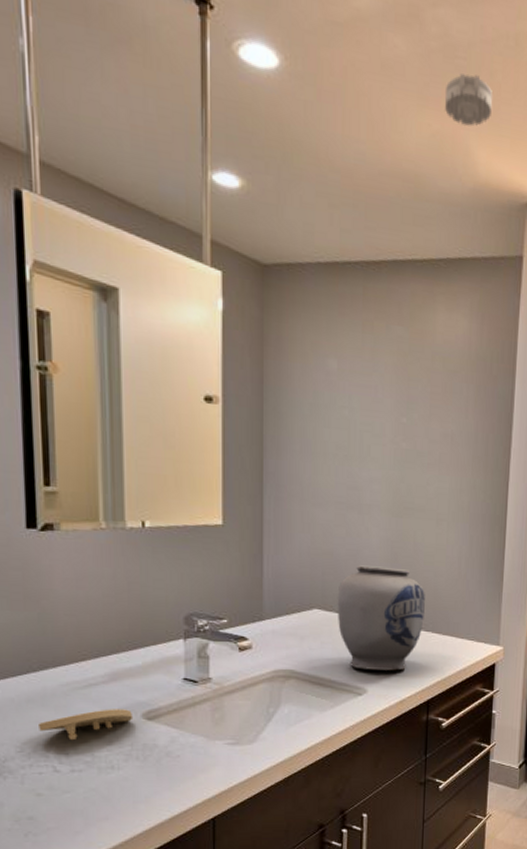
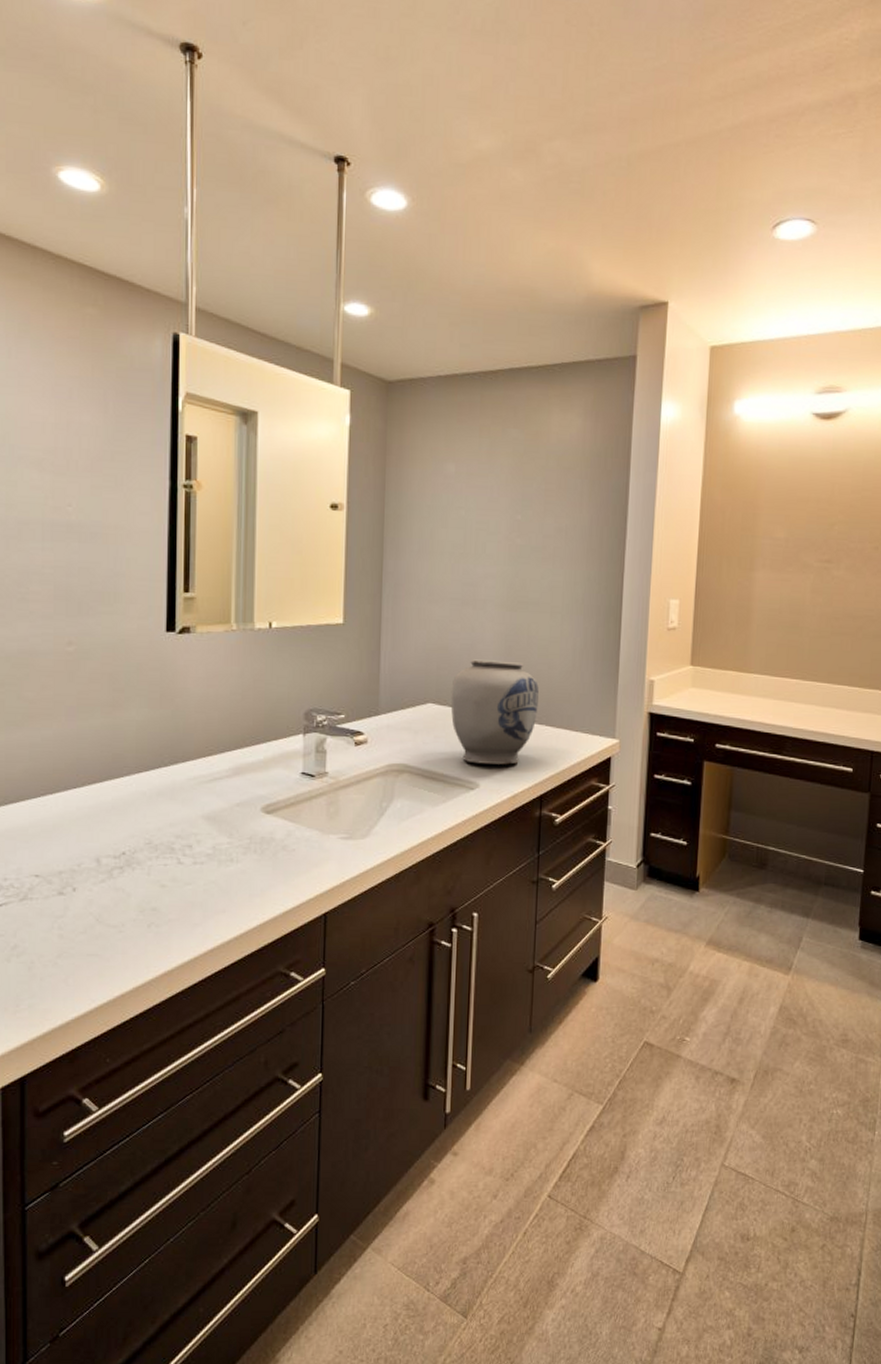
soap dish: present [37,709,134,741] -> none [165,802,253,833]
smoke detector: present [444,73,493,127] -> none [559,195,607,242]

